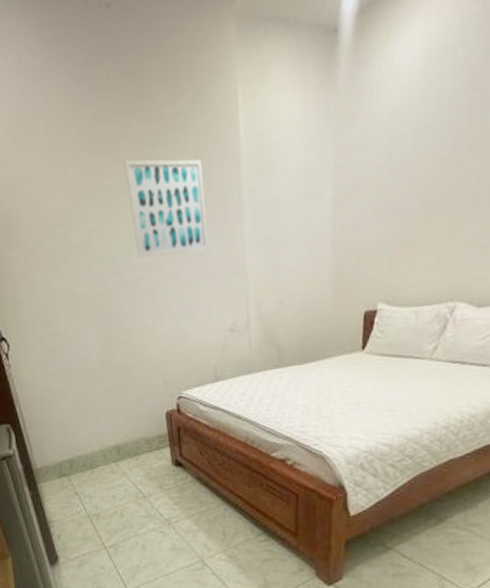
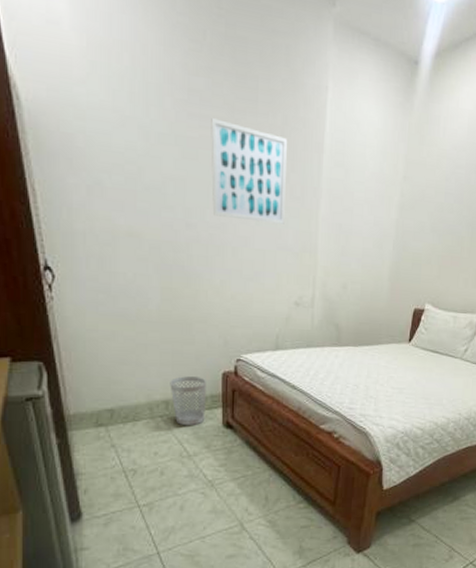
wastebasket: none [118,419,155,469] -> present [170,376,206,426]

